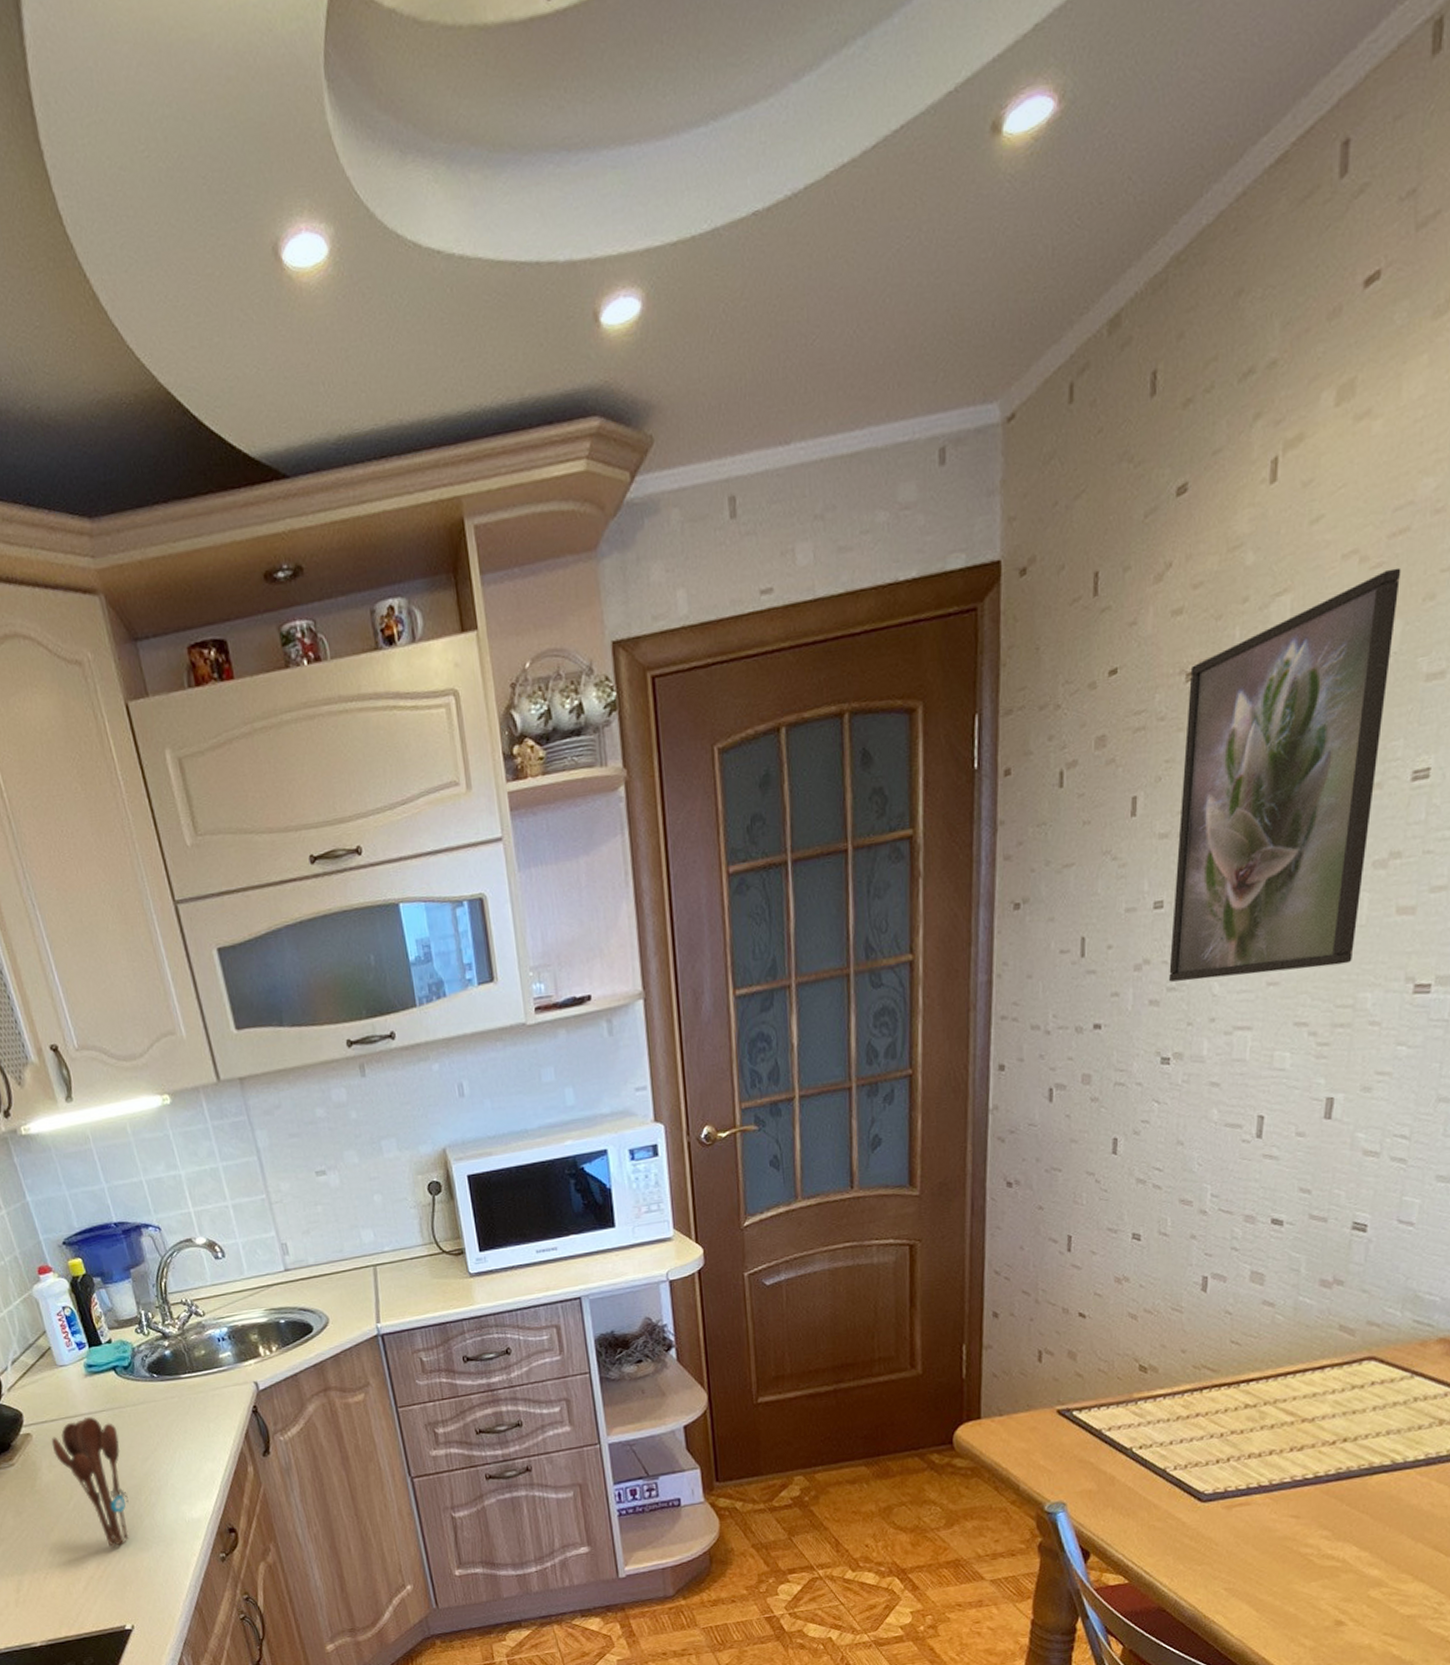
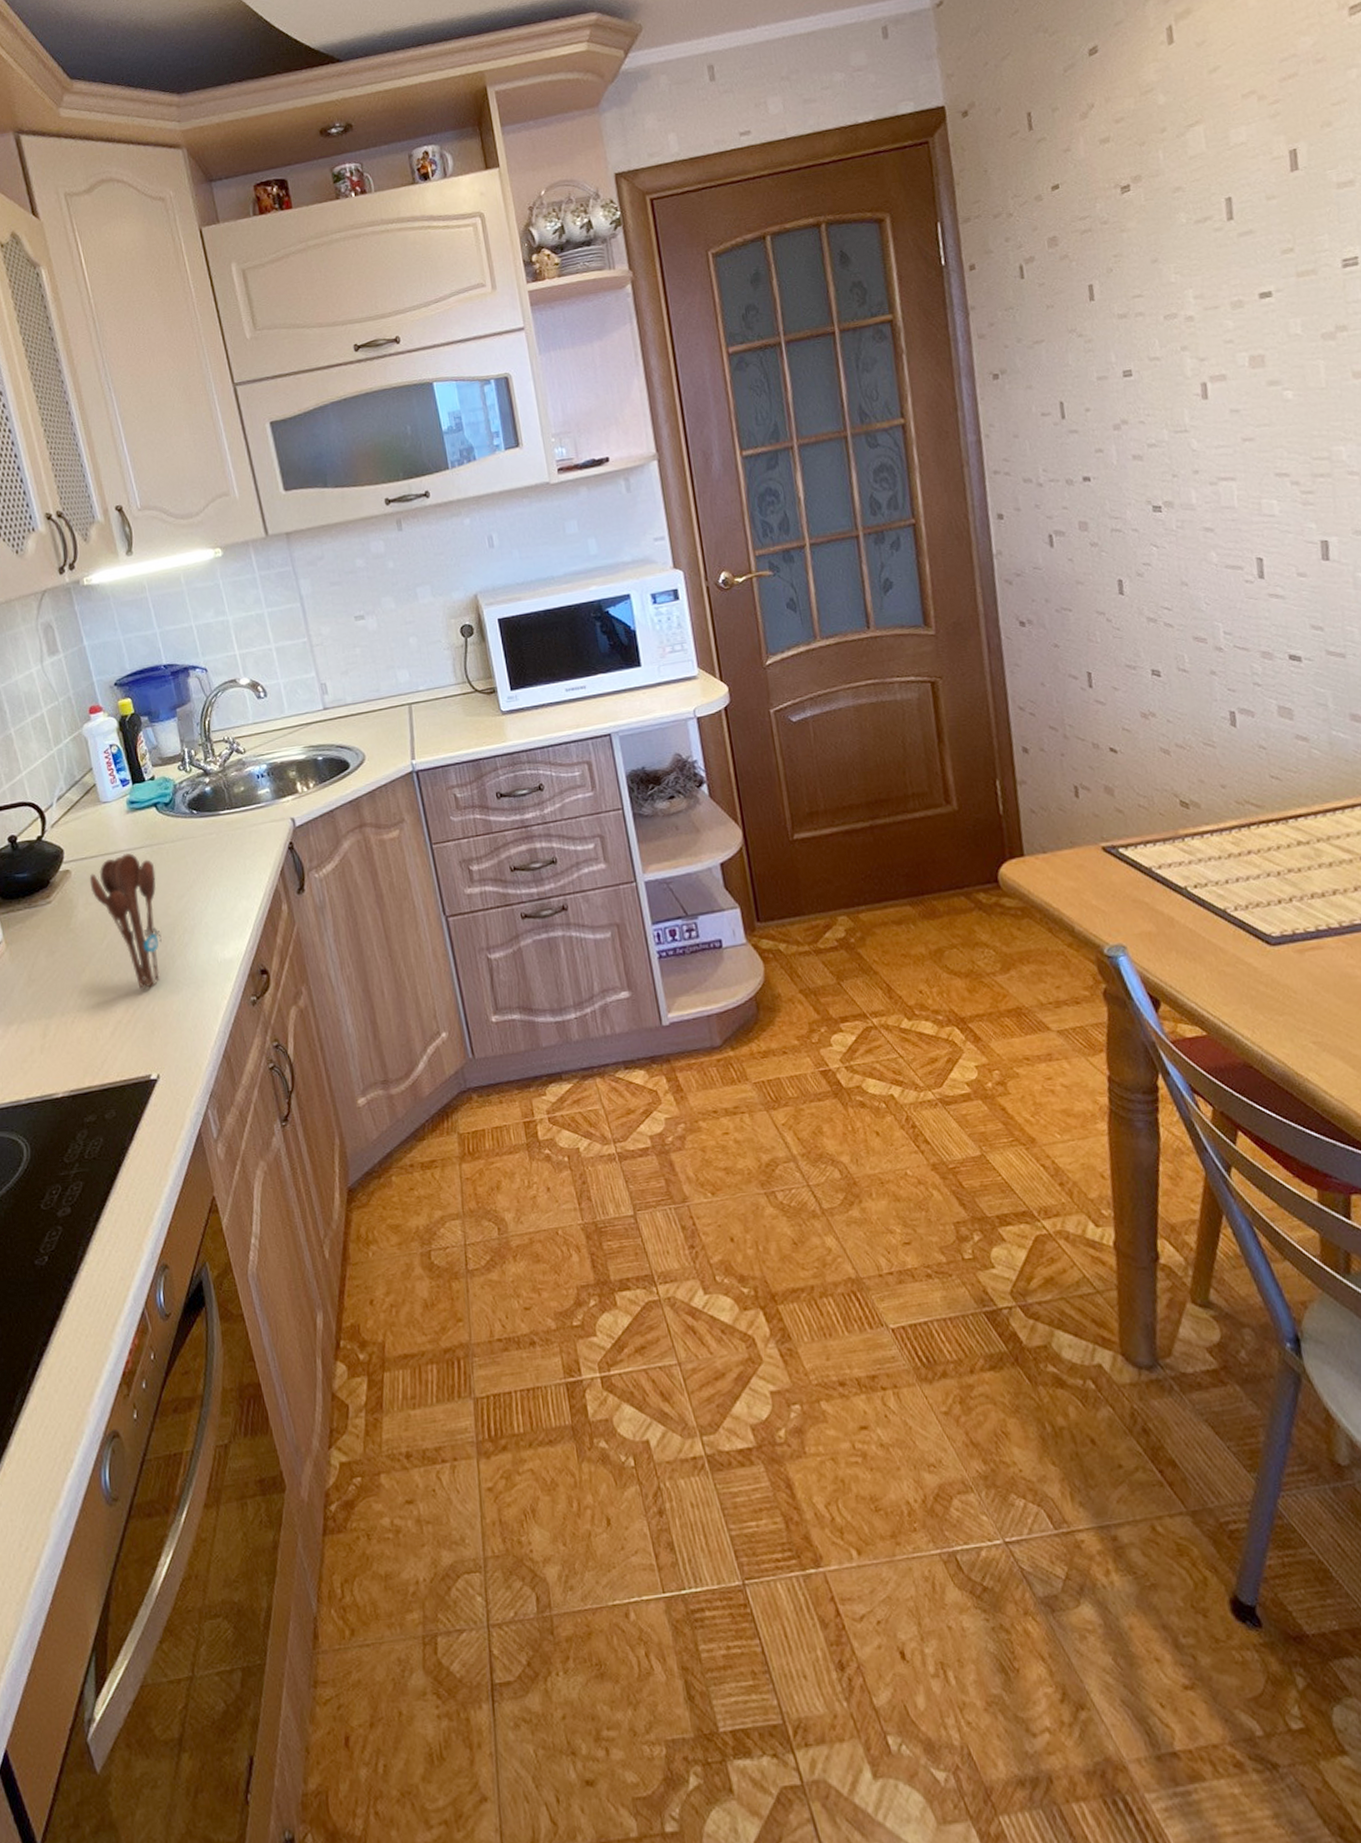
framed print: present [1169,567,1401,982] -> none [1124,103,1320,439]

